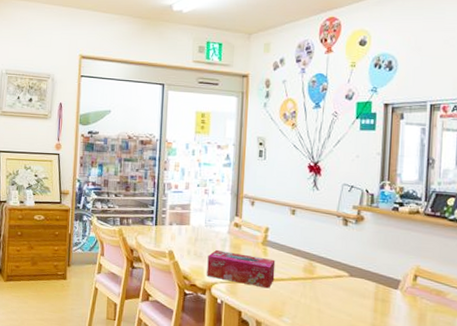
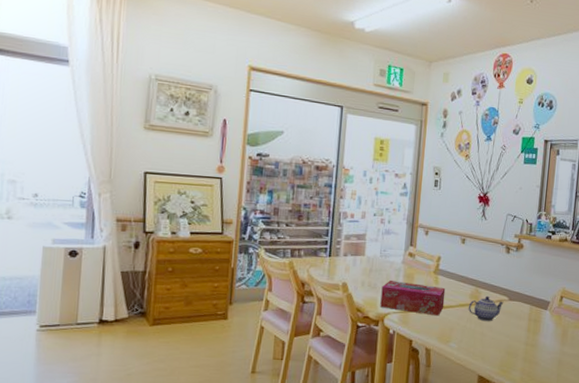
teapot: none [301,270,343,298] -> present [468,295,504,321]

